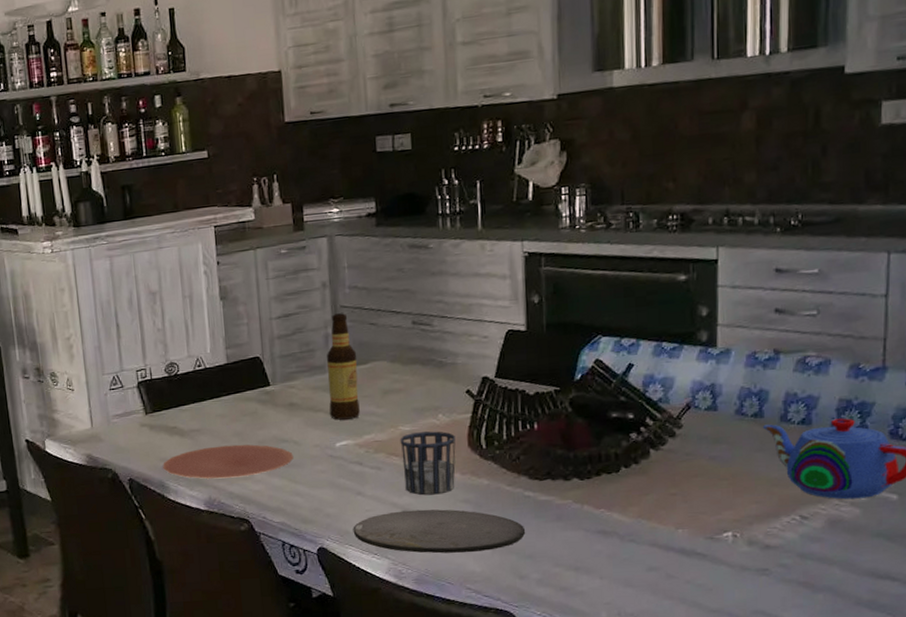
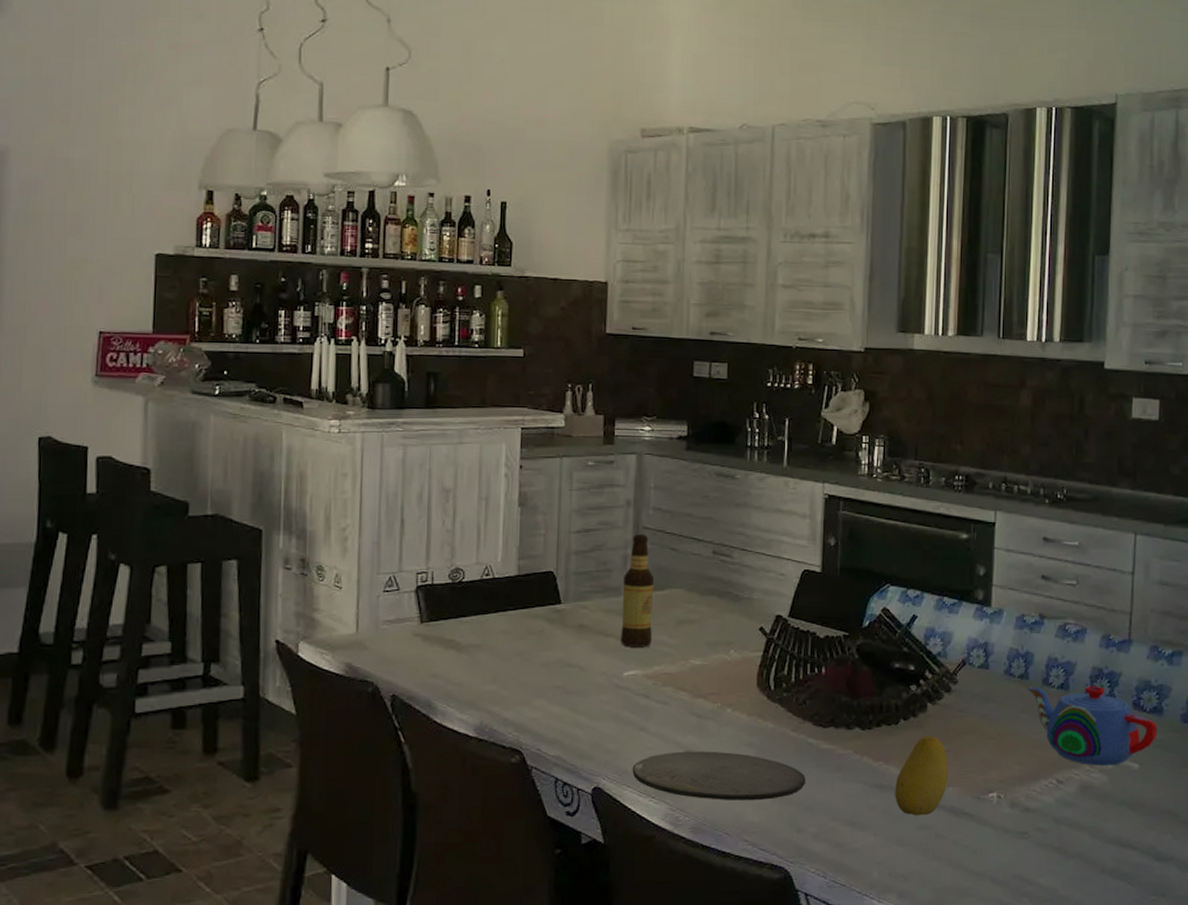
plate: present [163,444,294,479] -> none [432,665,578,702]
cup: present [400,431,456,495] -> none [689,667,745,736]
fruit: none [619,480,677,558] -> present [895,735,949,816]

